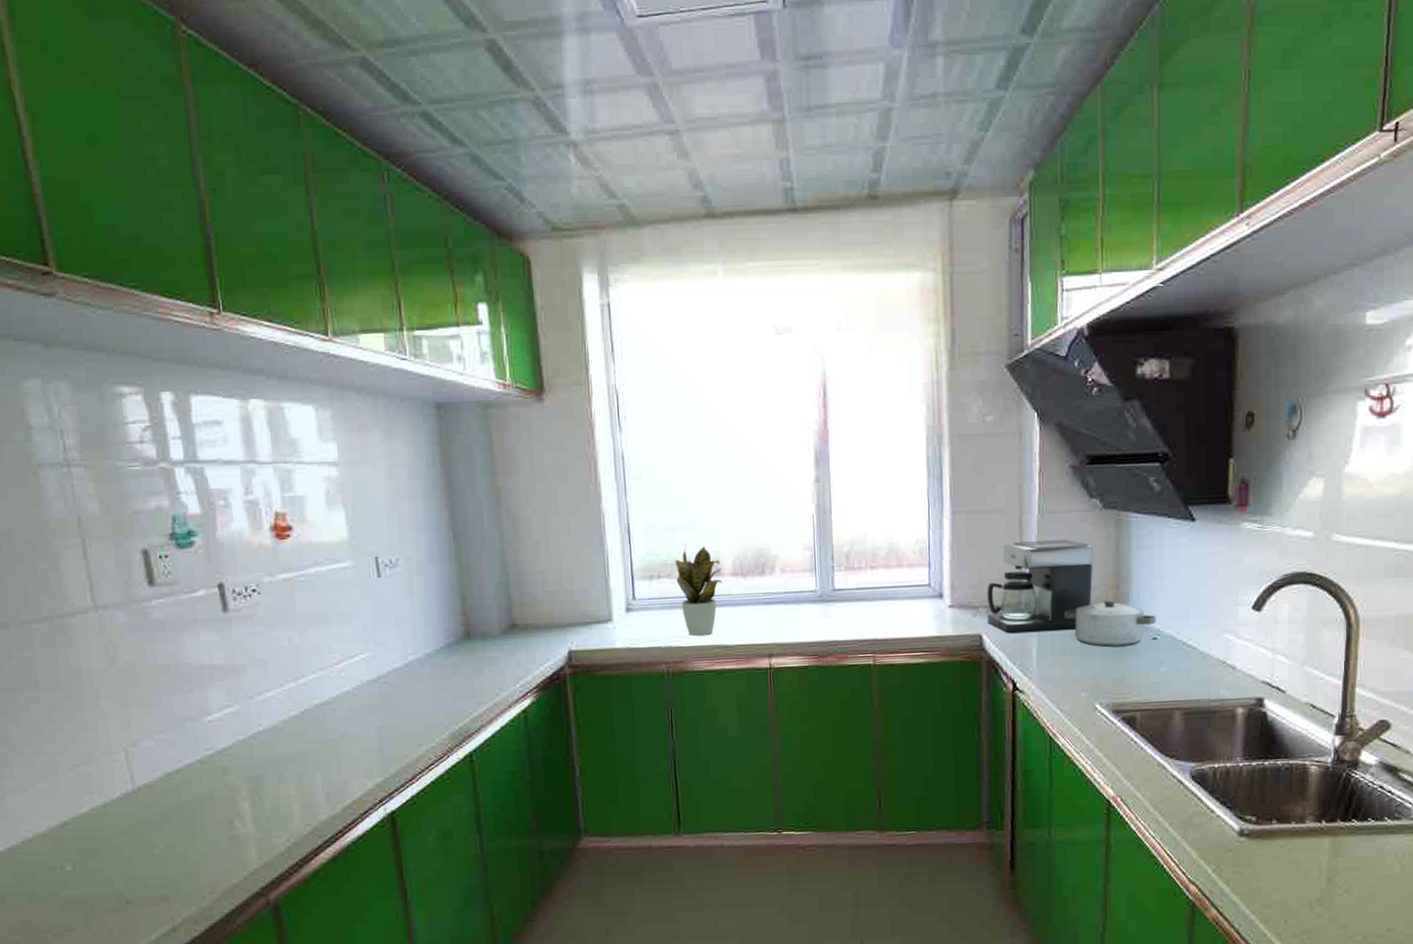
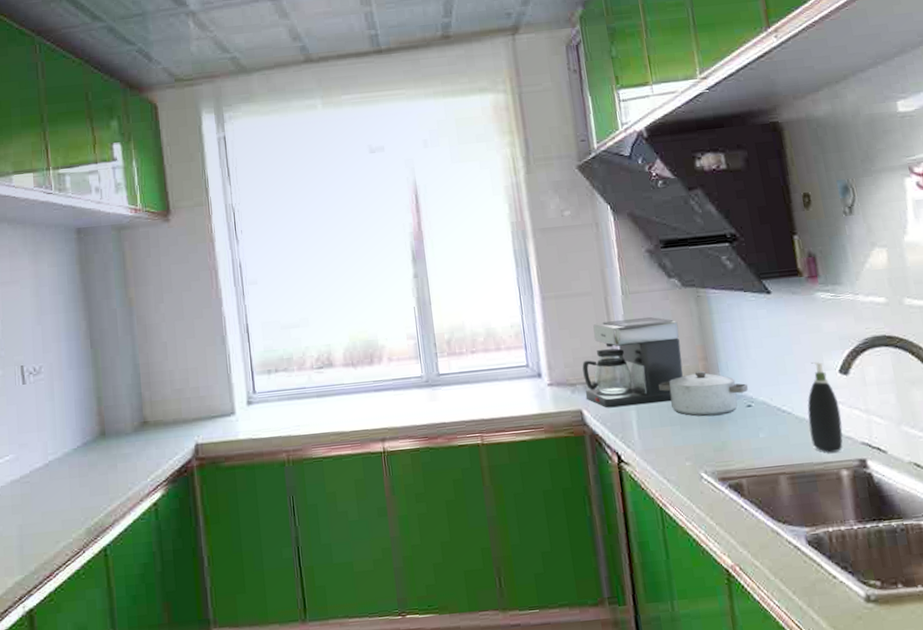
potted plant: present [675,544,722,637] -> none [291,340,335,425]
soap dispenser: none [1212,595,1246,690] -> present [807,361,843,453]

